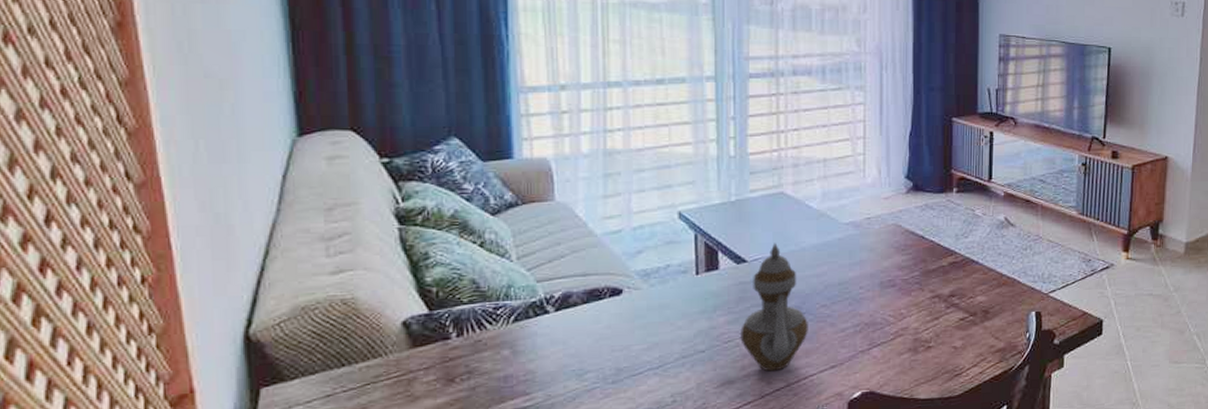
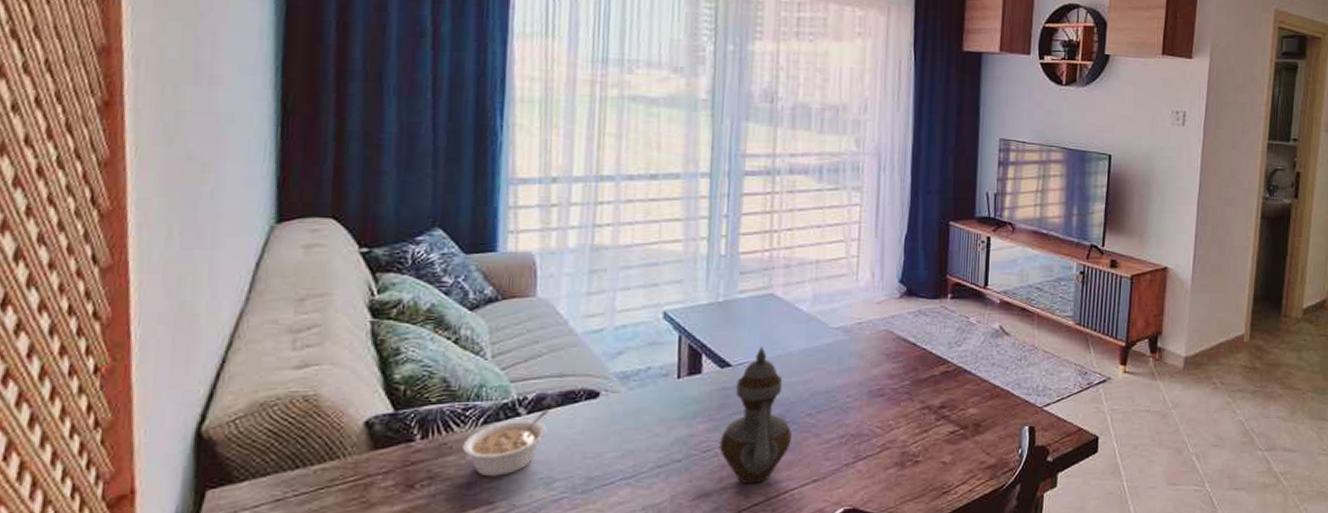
legume: none [497,307,576,370] -> present [462,409,549,477]

